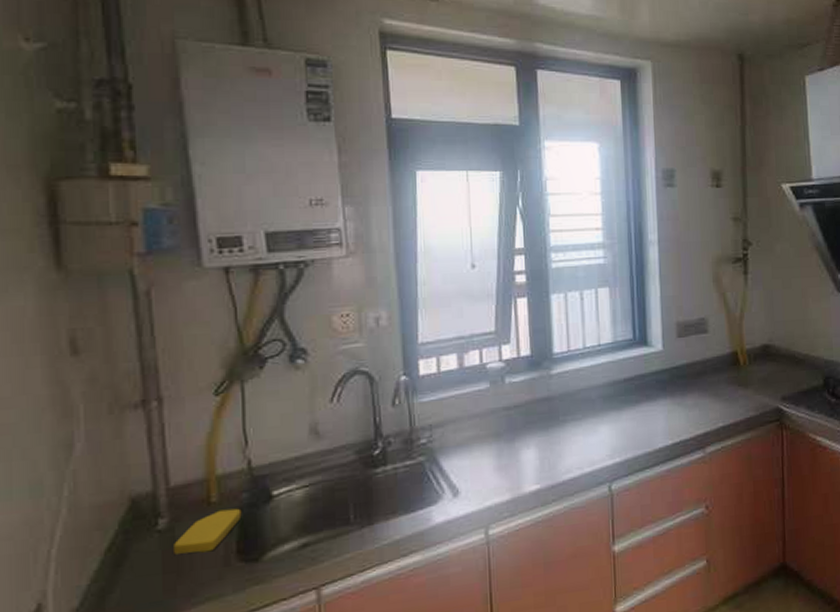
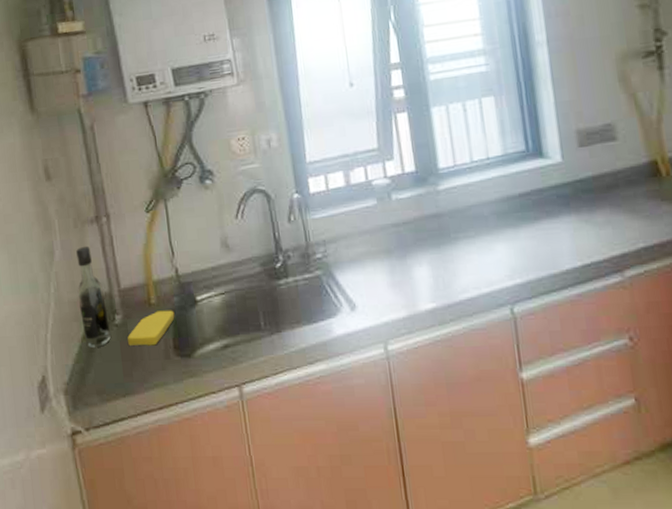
bottle: none [104,436,149,563] -> present [76,245,111,349]

